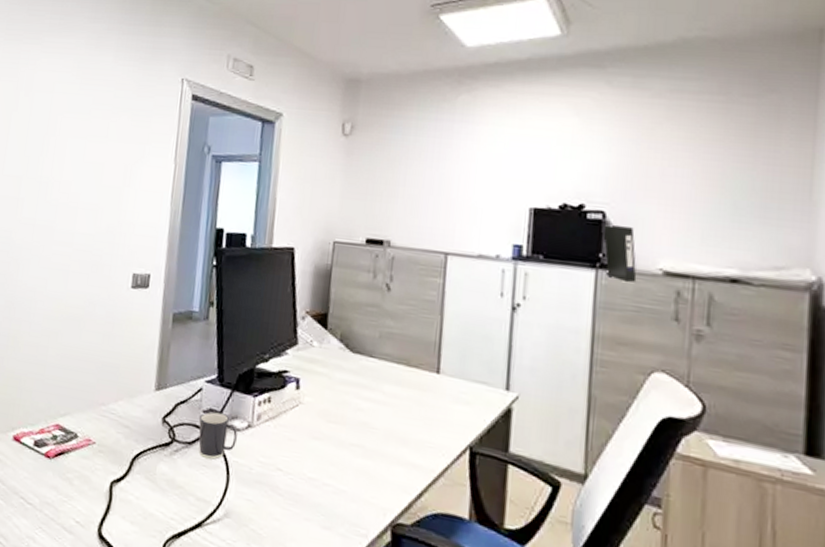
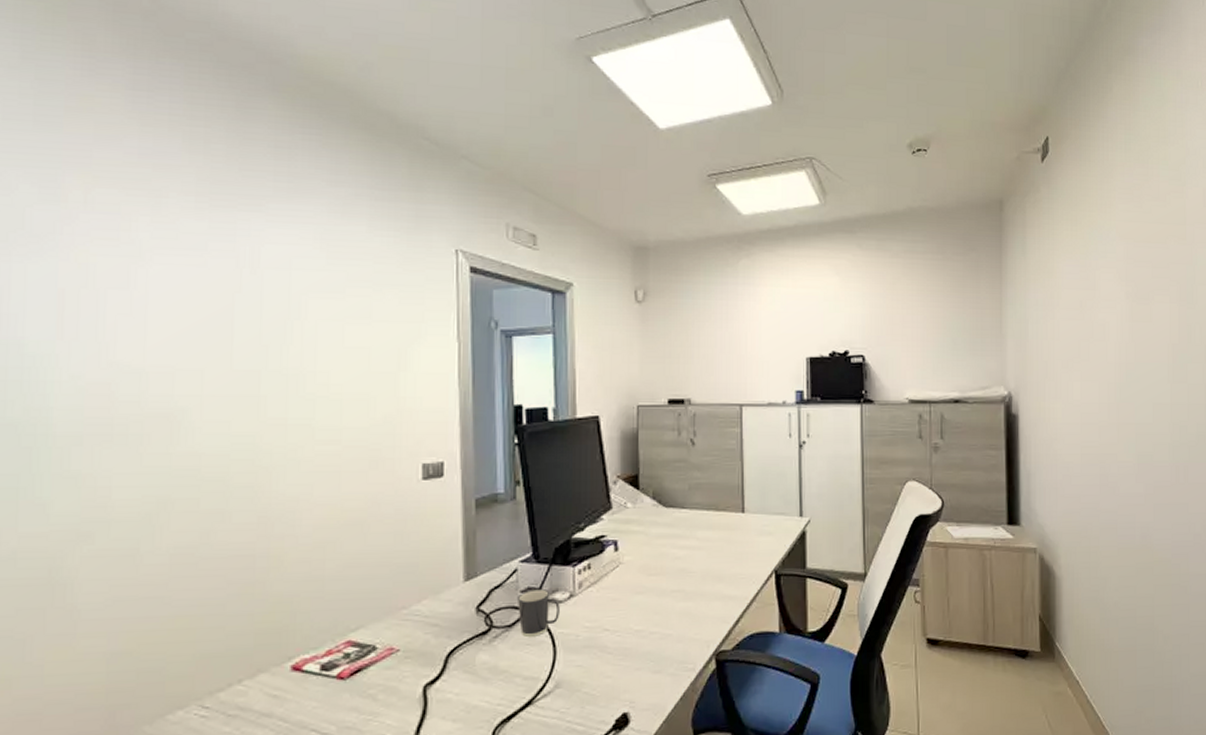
binder: present [603,225,637,283] -> none [864,366,891,413]

